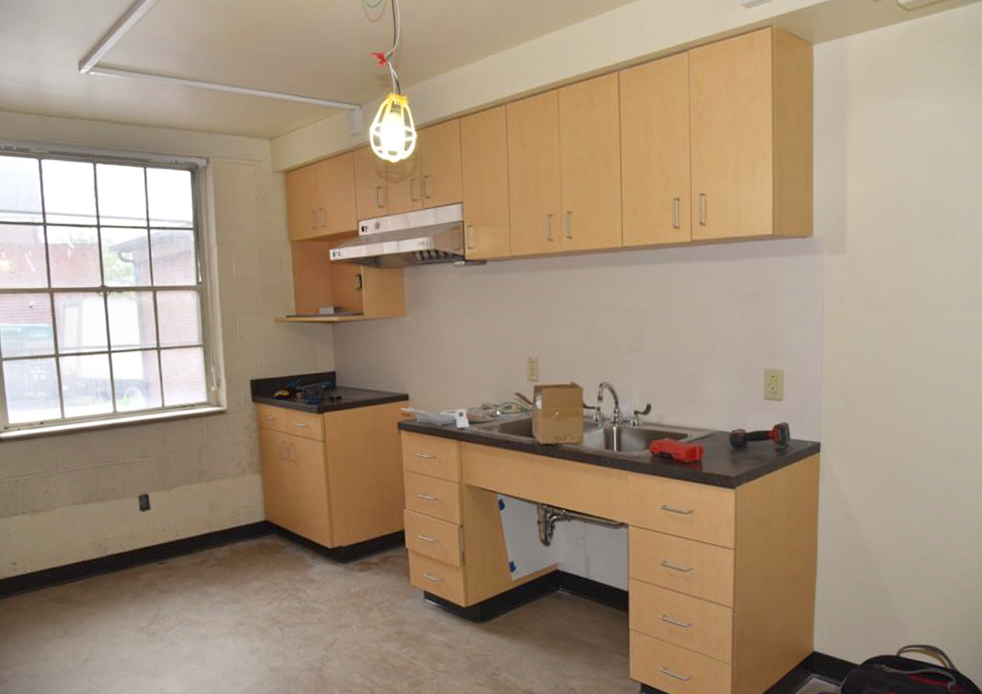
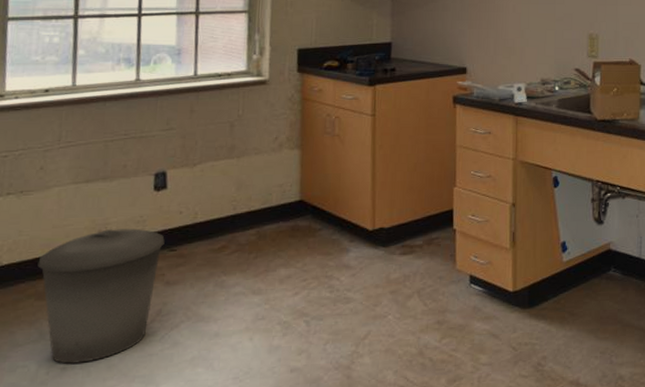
trash can: none [54,544,154,656] -> present [37,228,165,364]

